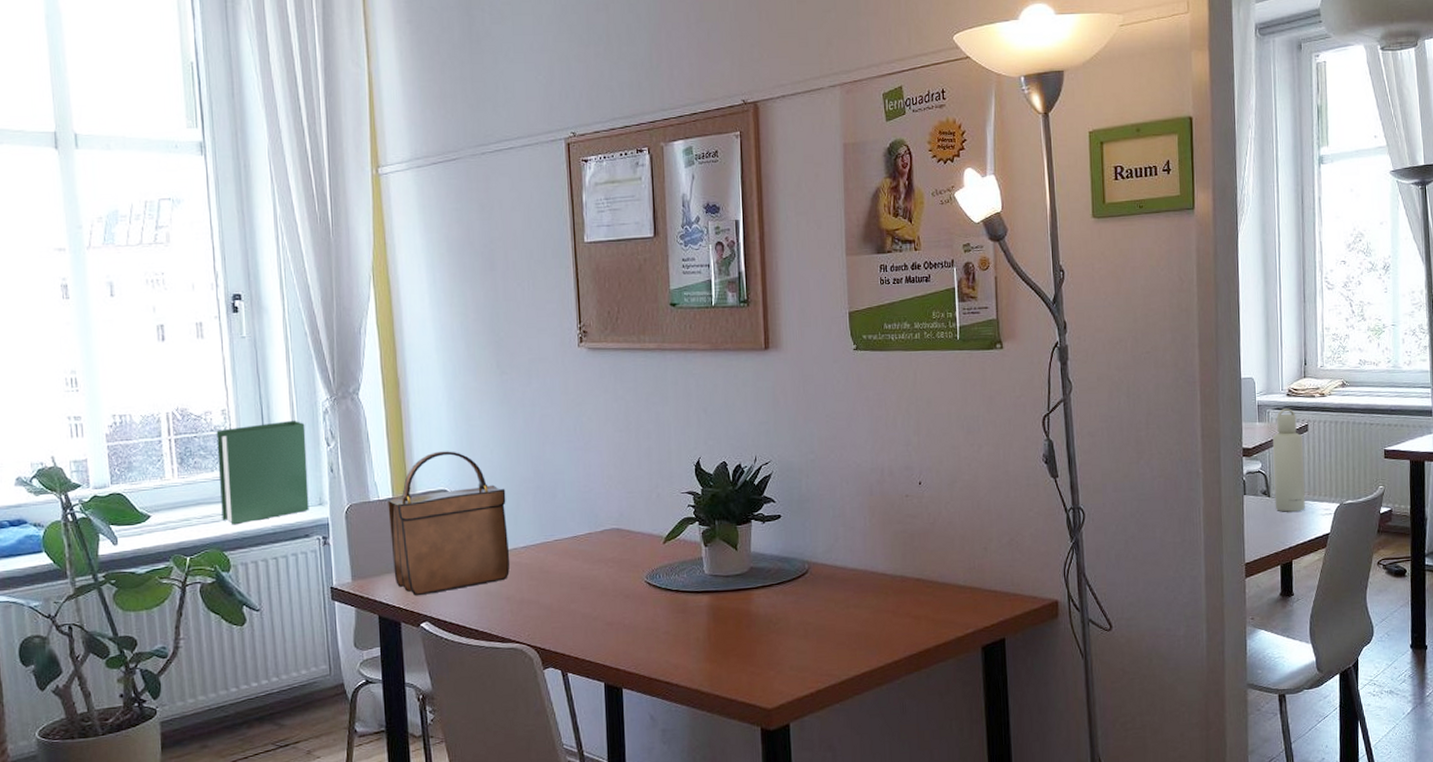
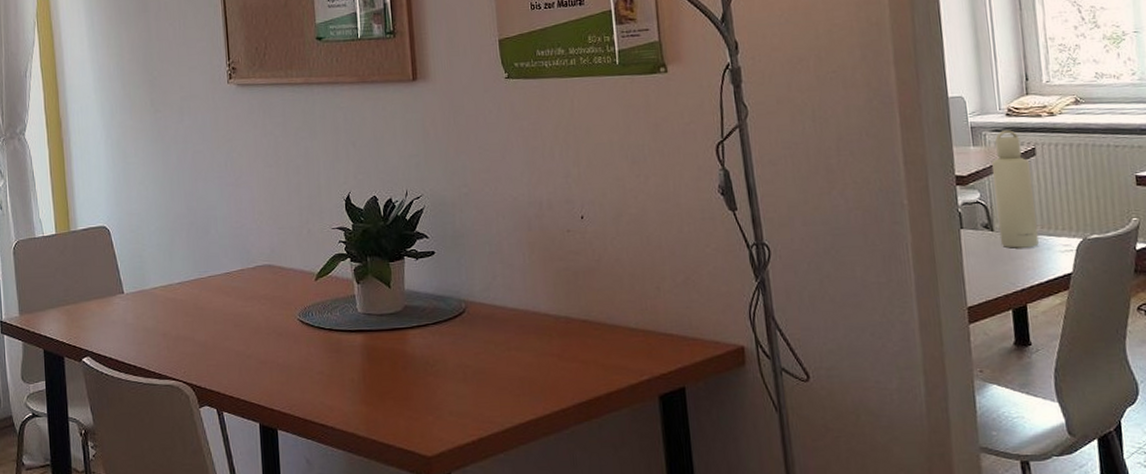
handbag: present [388,451,510,596] -> none [51,188,166,331]

